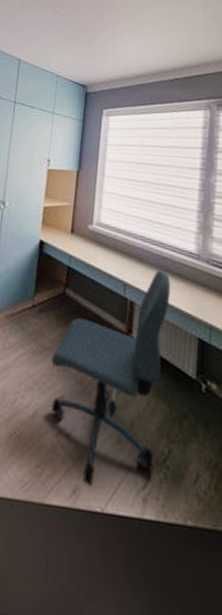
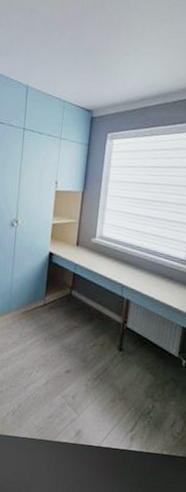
office chair: present [51,269,171,486] -> none [60,274,162,430]

